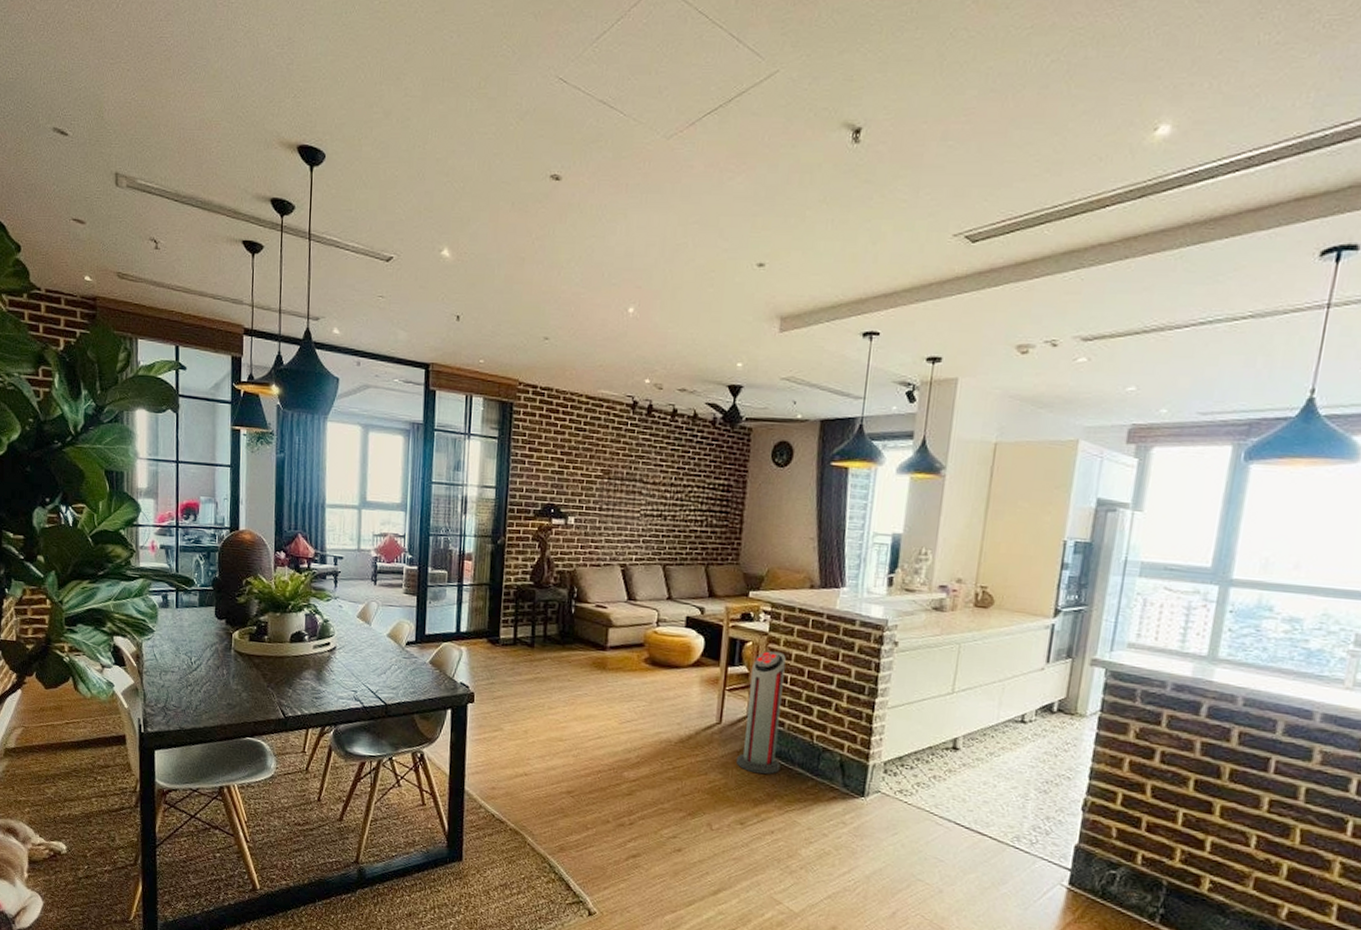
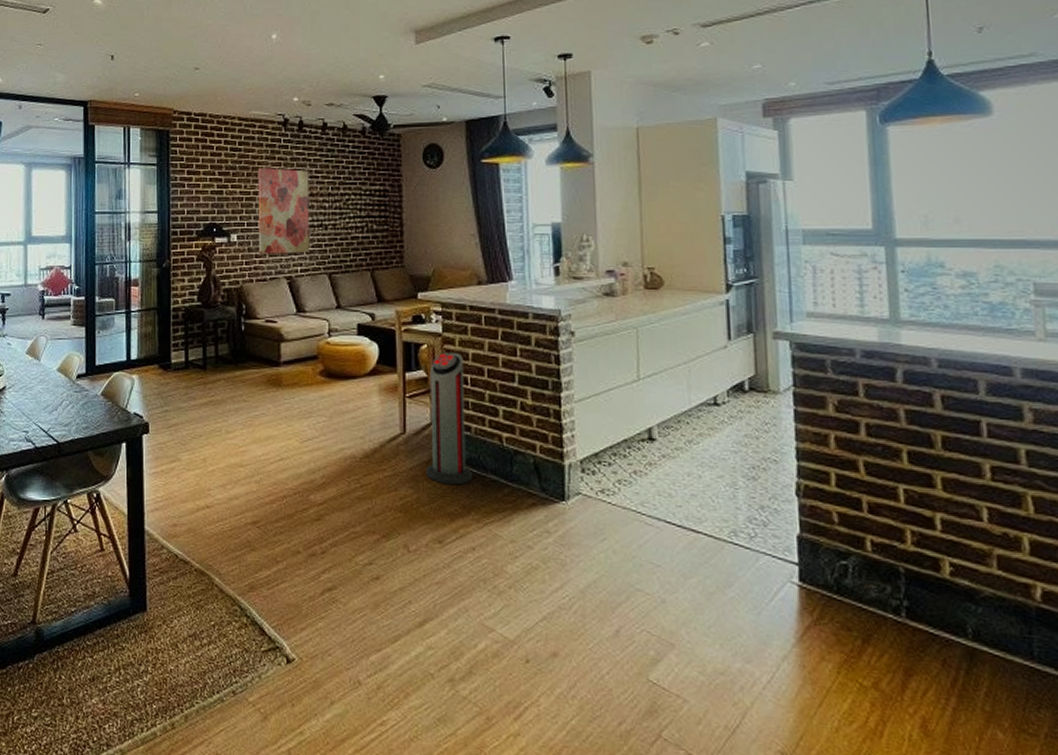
wall art: none [595,450,654,542] -> present [258,167,310,254]

